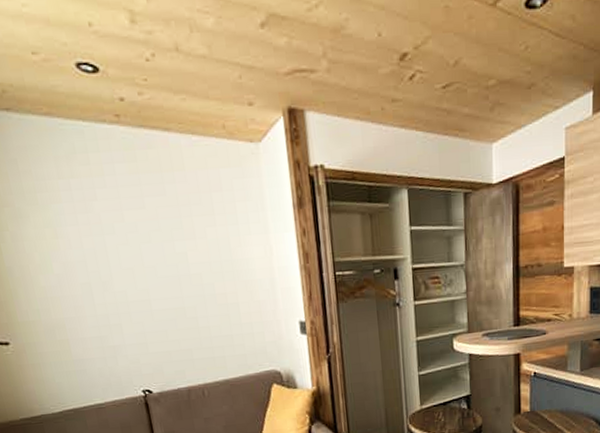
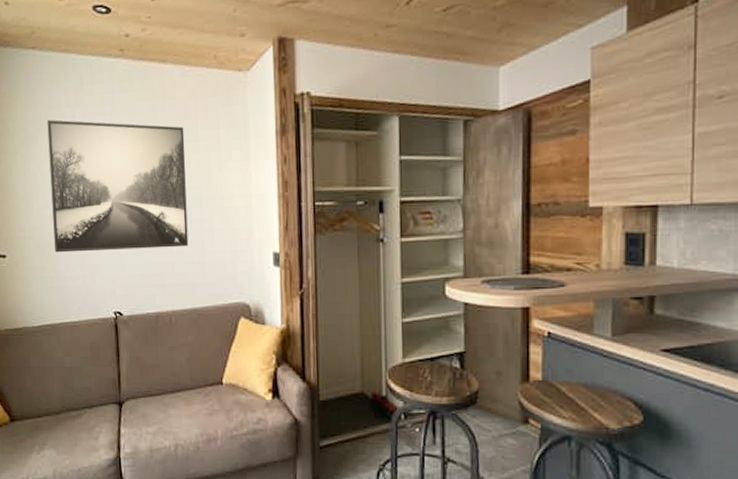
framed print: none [37,192,215,336] -> present [47,119,189,253]

